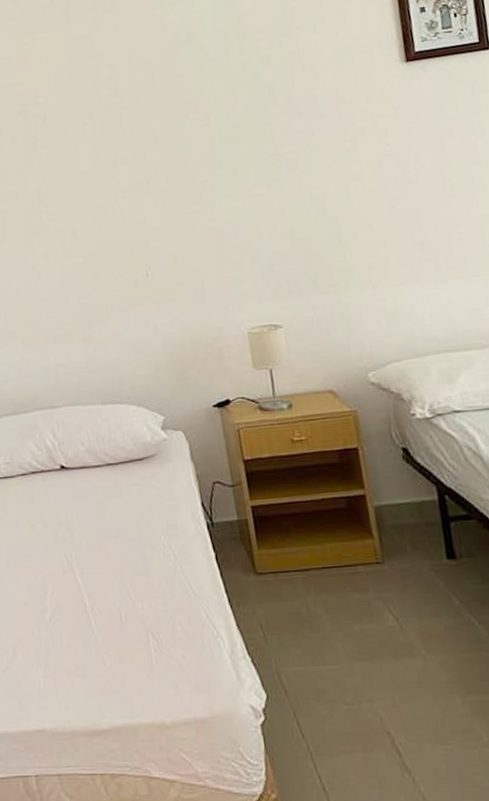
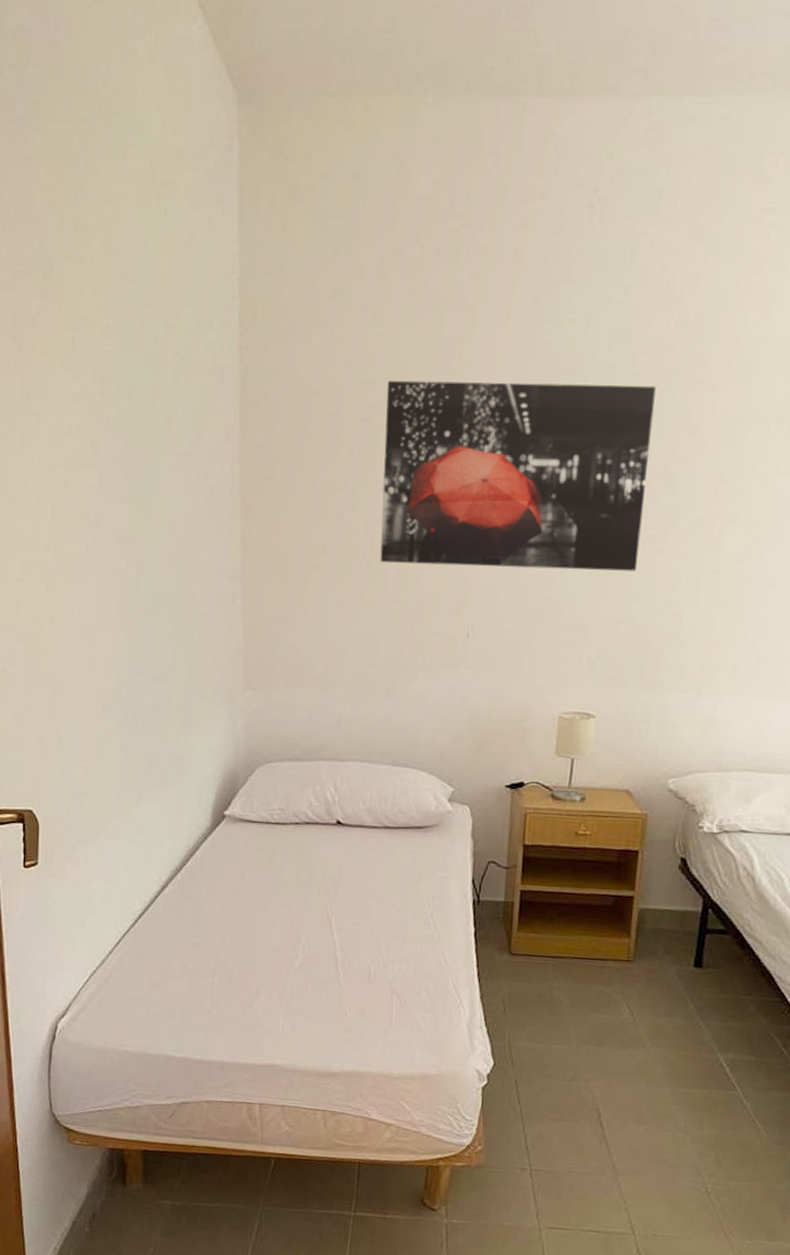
wall art: none [34,38,287,226] -> present [380,380,656,572]

